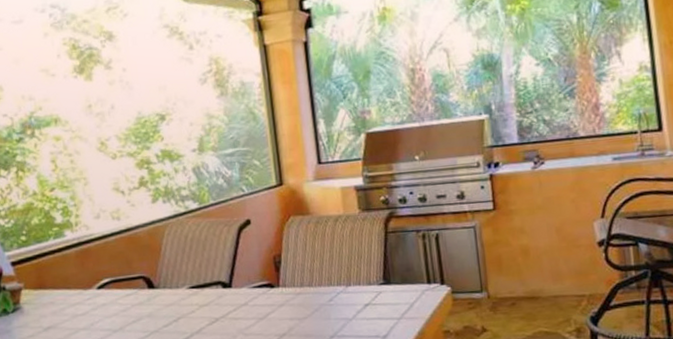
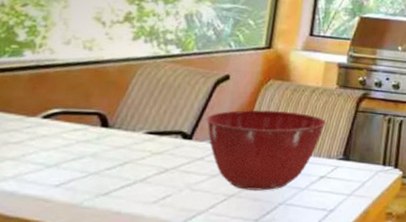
mixing bowl: none [239,244,358,328] -> present [206,110,327,191]

